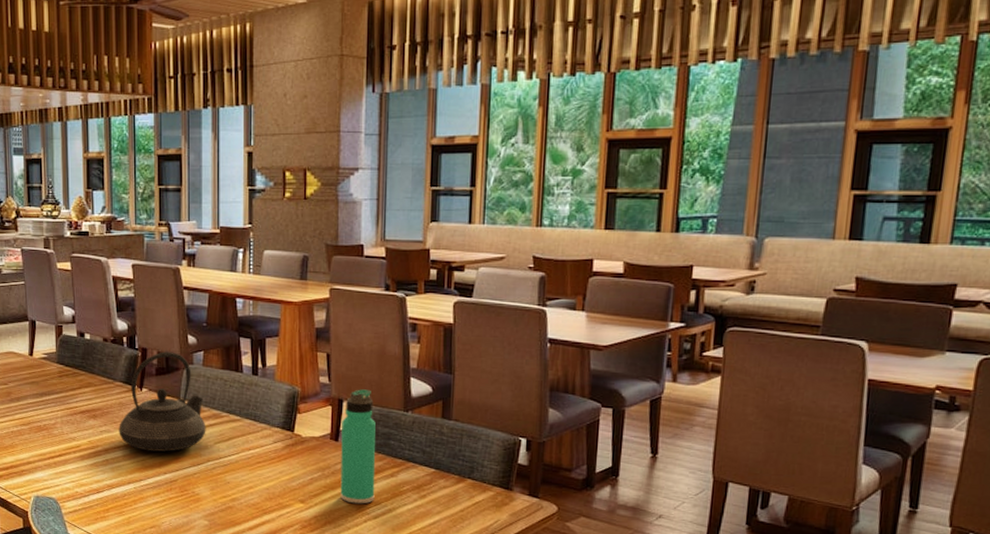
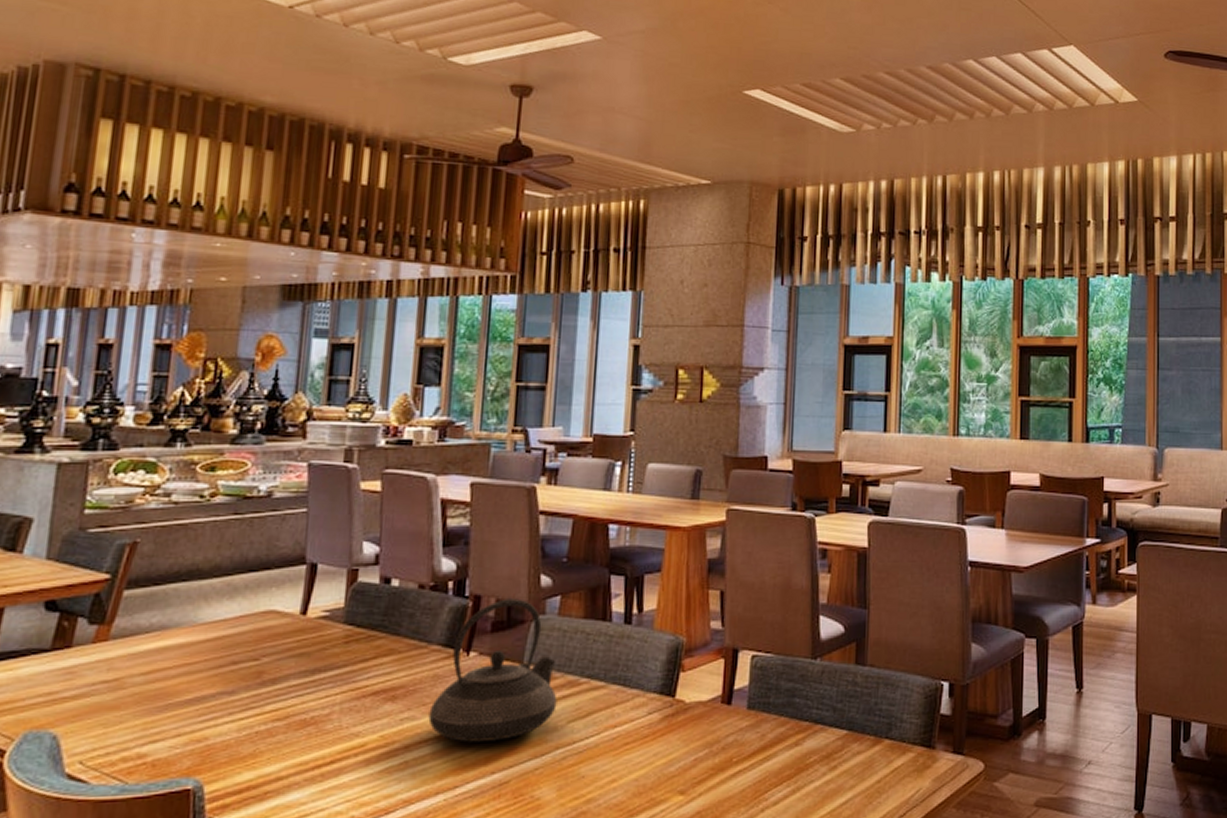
thermos bottle: present [340,389,376,504] -> none [731,634,778,788]

